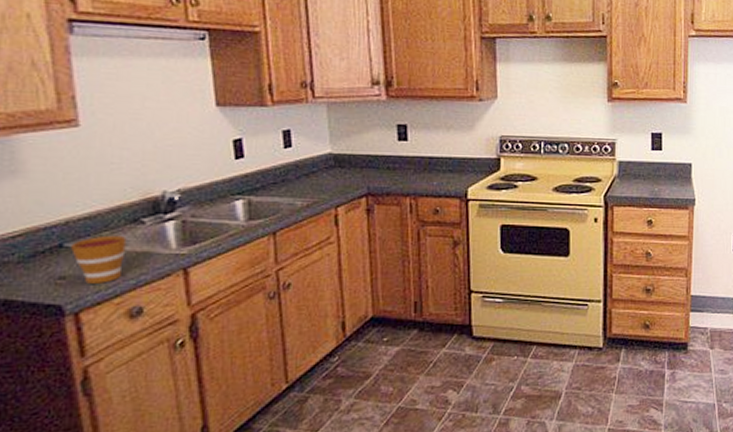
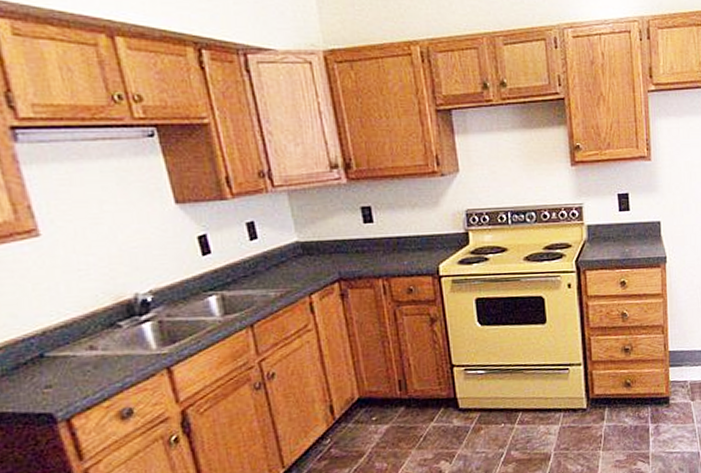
cup: present [71,235,127,284] -> none [52,340,108,390]

